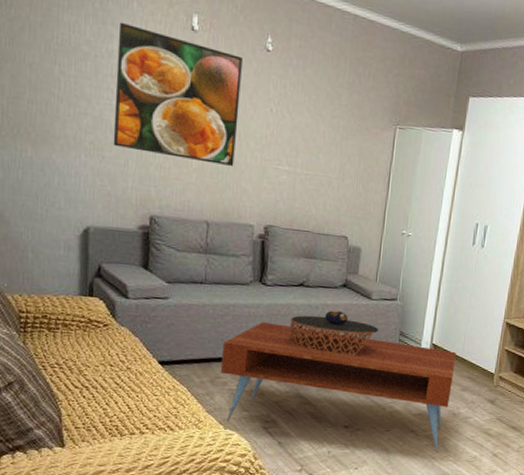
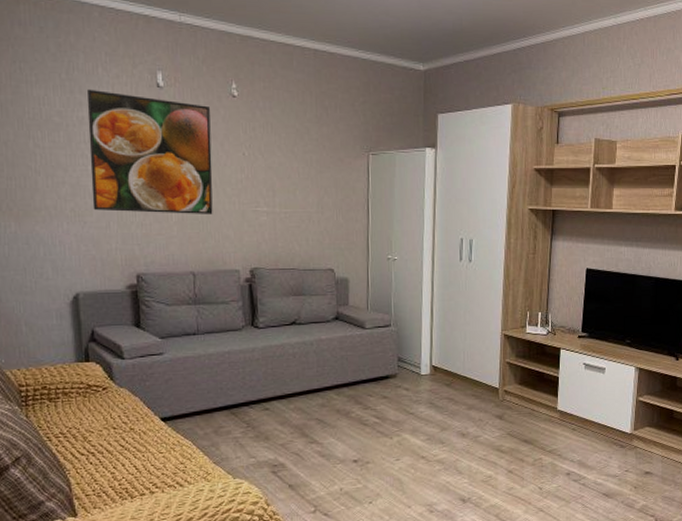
coffee table: present [220,321,457,453] -> none [222,365,458,477]
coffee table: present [288,310,378,357] -> none [286,345,375,390]

